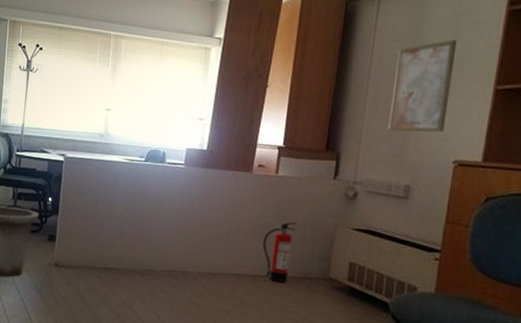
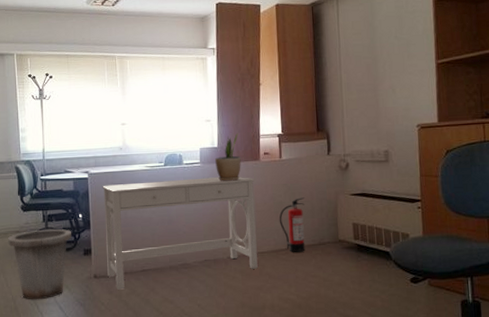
desk: none [68,171,242,291] -> present [102,177,258,290]
potted plant: none [201,137,233,191] -> present [215,133,241,181]
wall art: present [388,40,458,133] -> none [359,28,405,108]

